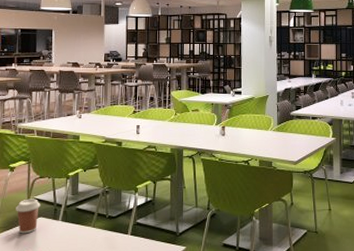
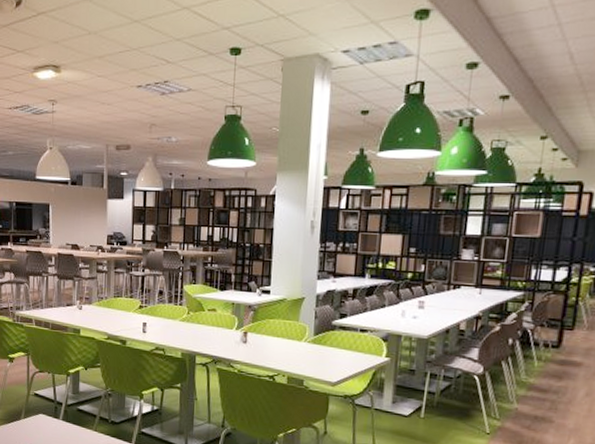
coffee cup: present [16,199,41,234] -> none [16,393,41,429]

